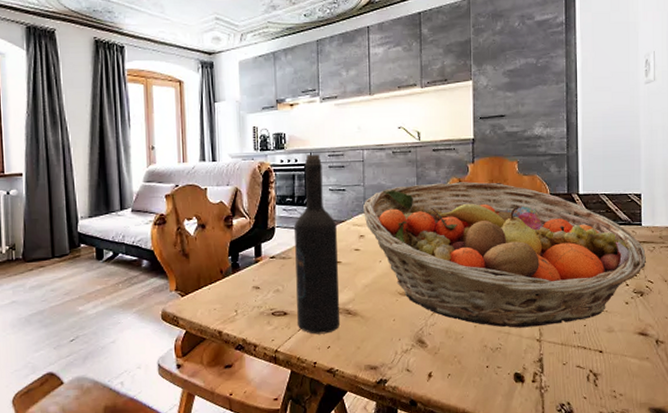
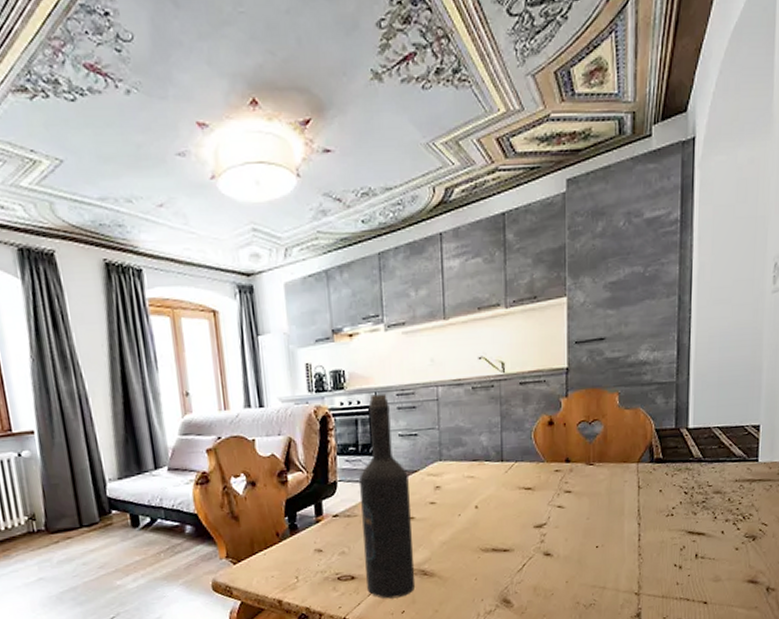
fruit basket: present [363,182,647,328] -> none [439,419,762,582]

